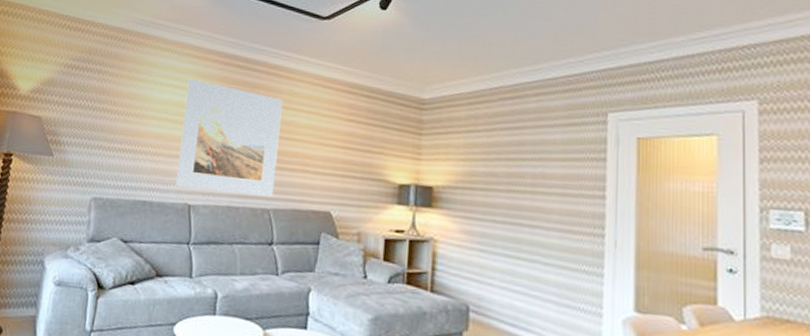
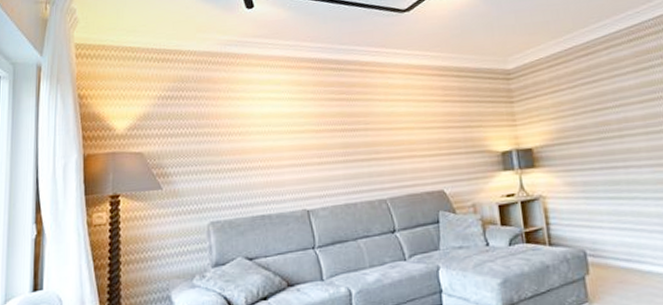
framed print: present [176,78,283,198] -> none [285,88,387,195]

